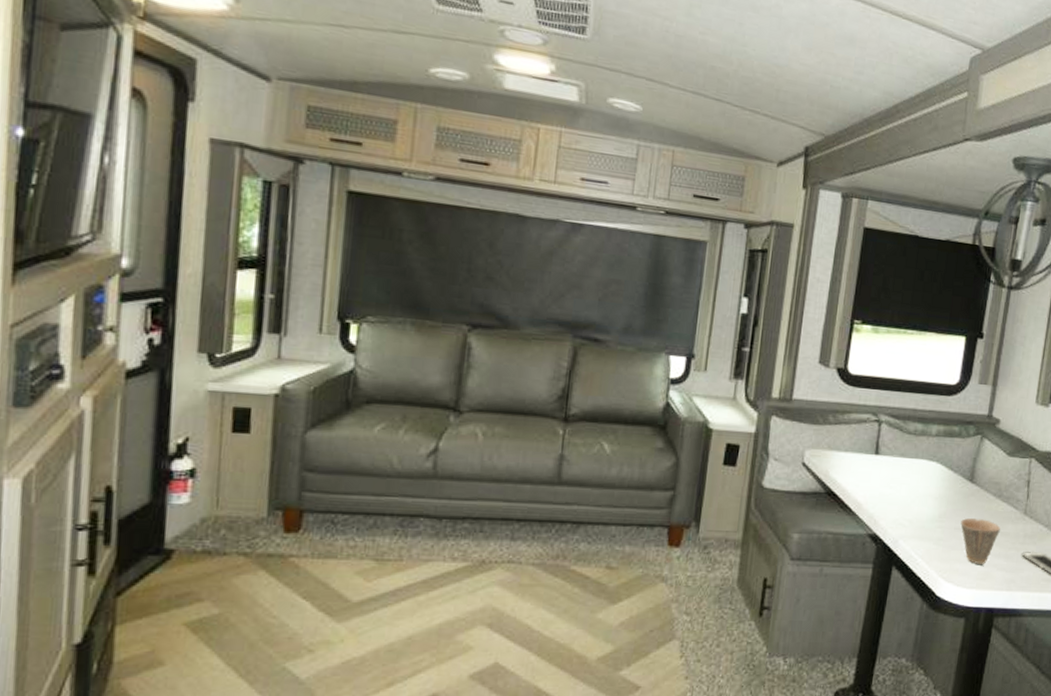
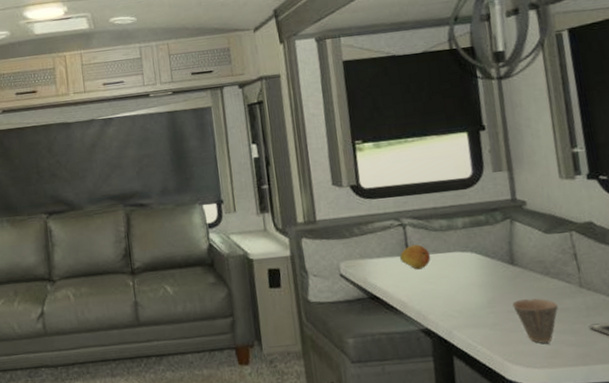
fruit: none [867,444,898,472] -> present [399,244,431,270]

